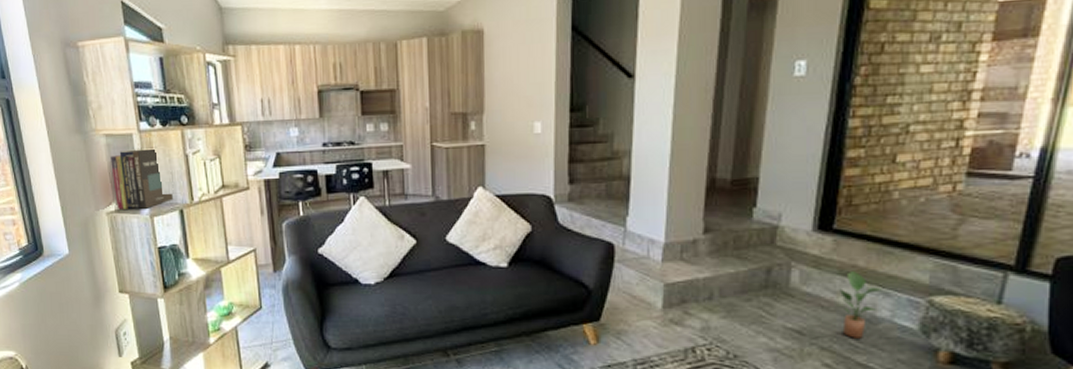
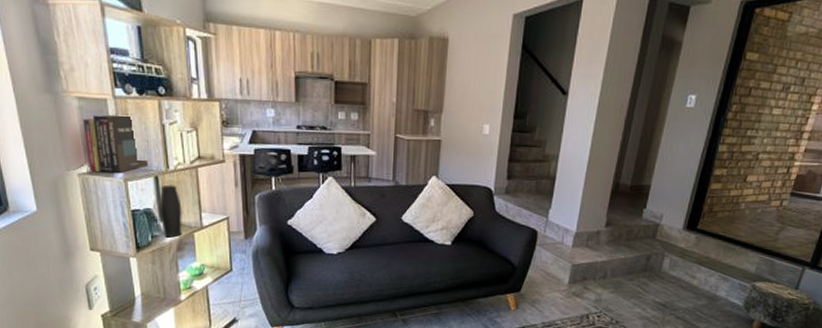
vase: none [184,217,209,275] -> present [158,184,182,238]
potted plant: present [838,272,884,339] -> none [692,261,725,311]

